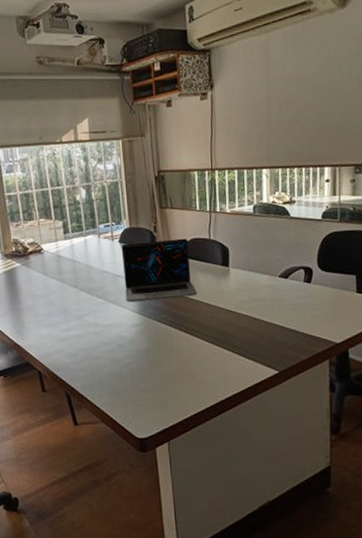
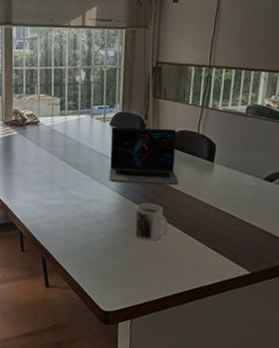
mug: none [158,318,194,357] -> present [134,202,169,241]

